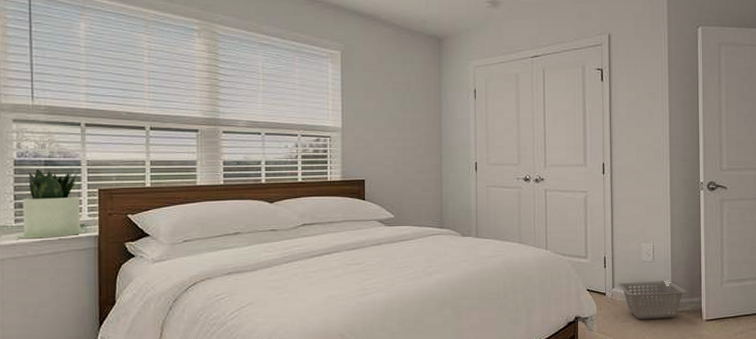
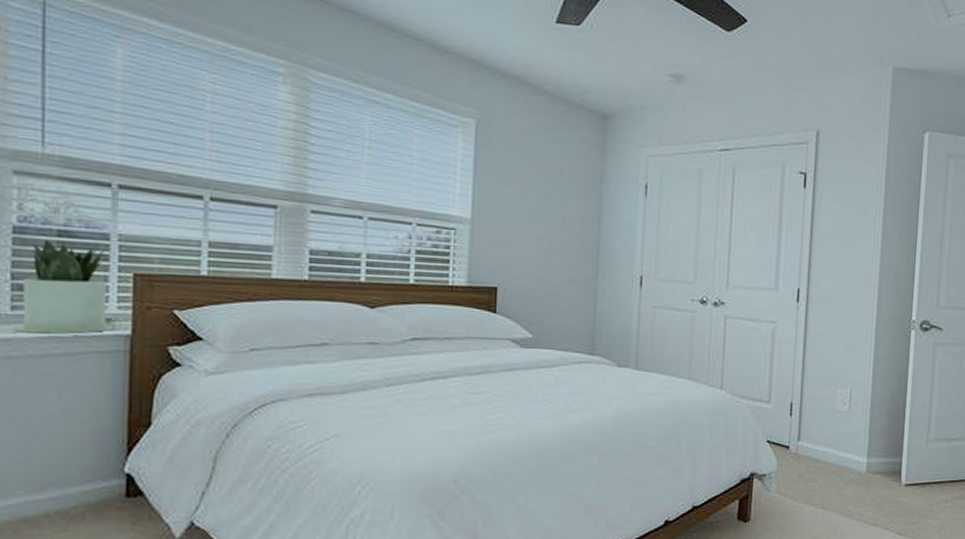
laundry basket: present [618,281,687,319] -> none [805,435,886,480]

